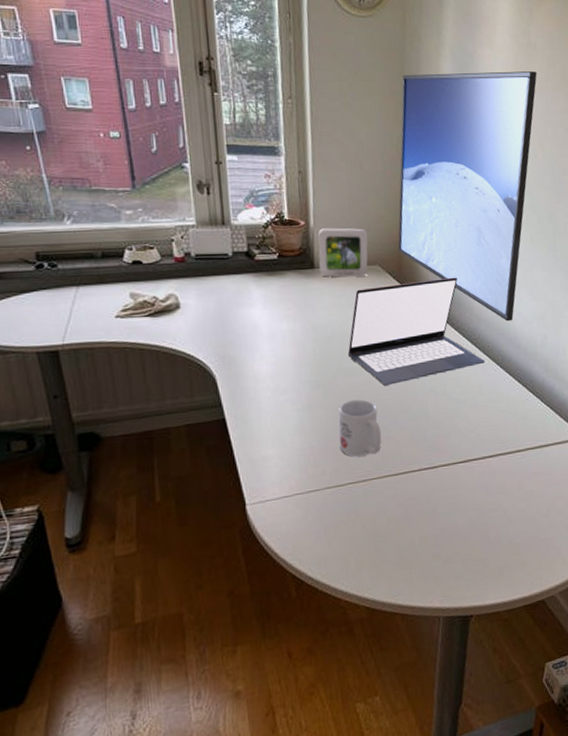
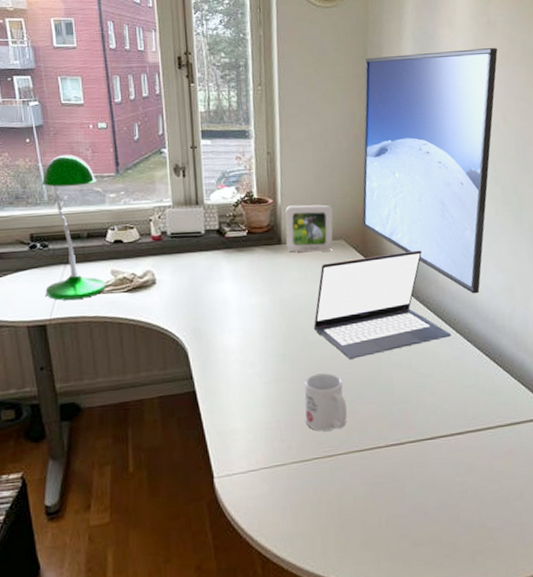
desk lamp: none [46,166,124,325] -> present [41,155,105,300]

